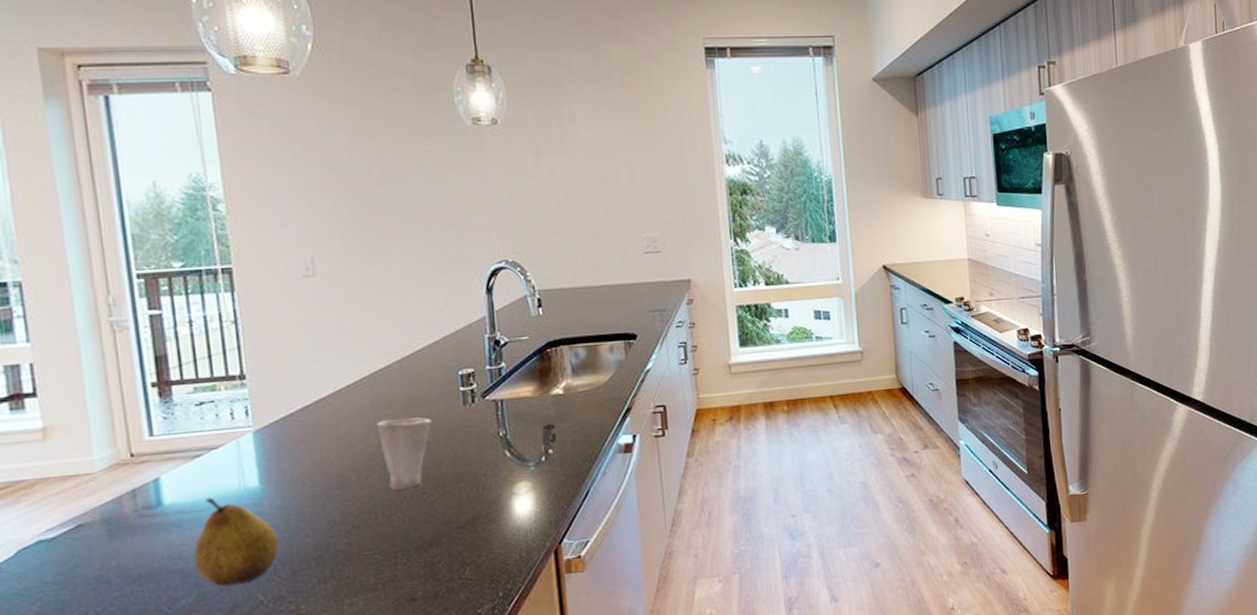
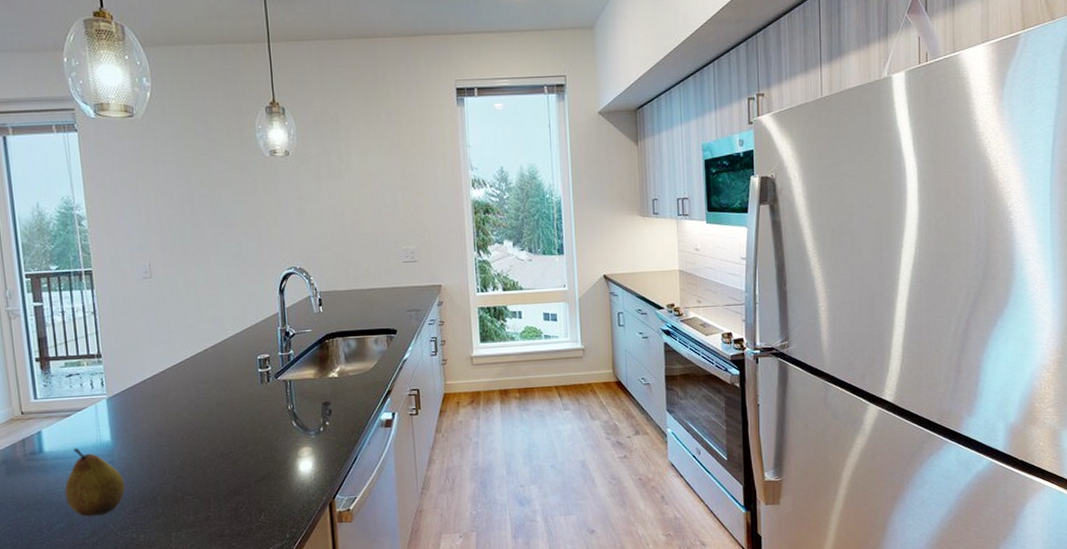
cup: present [376,417,431,490] -> none [195,392,237,449]

